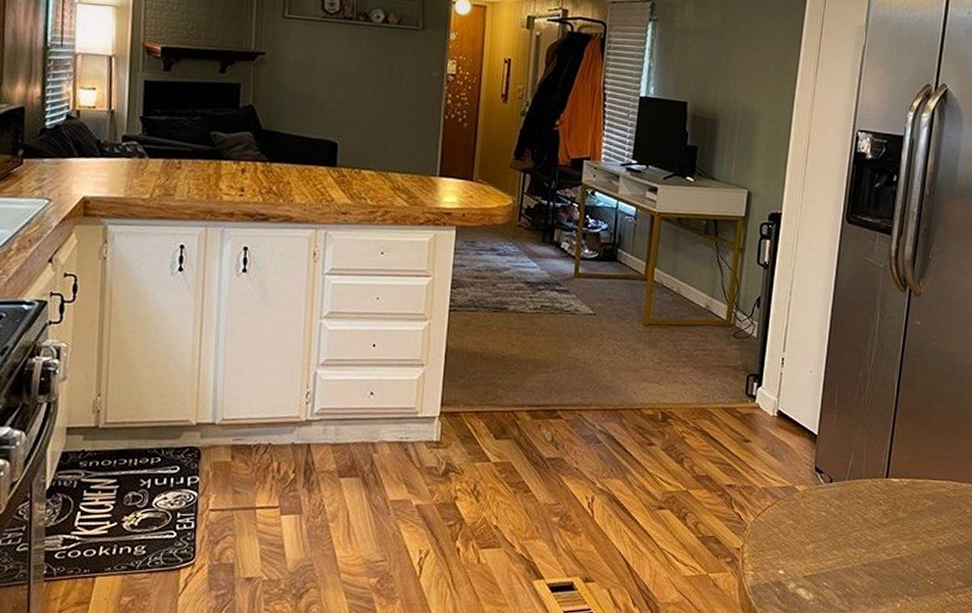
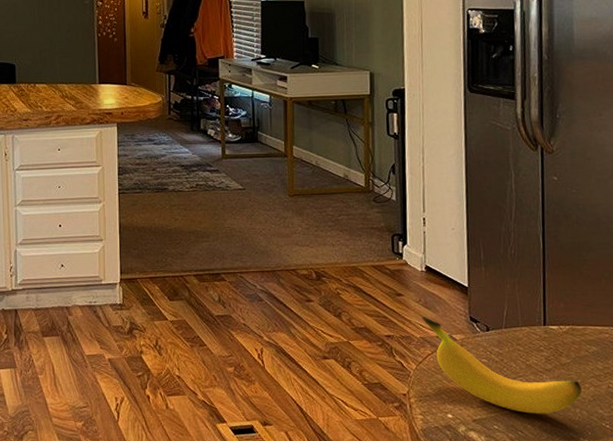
banana: none [767,465,914,570] -> present [422,316,583,414]

